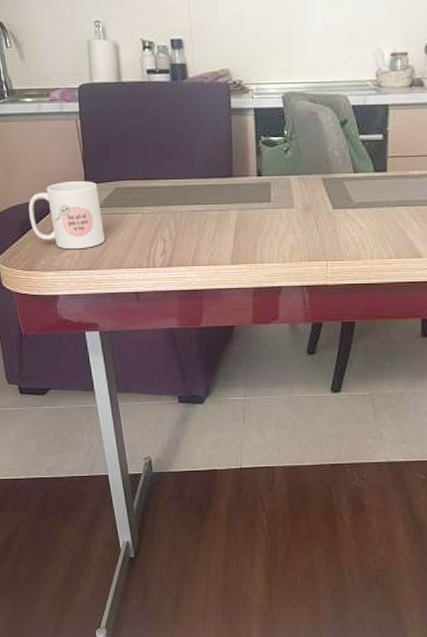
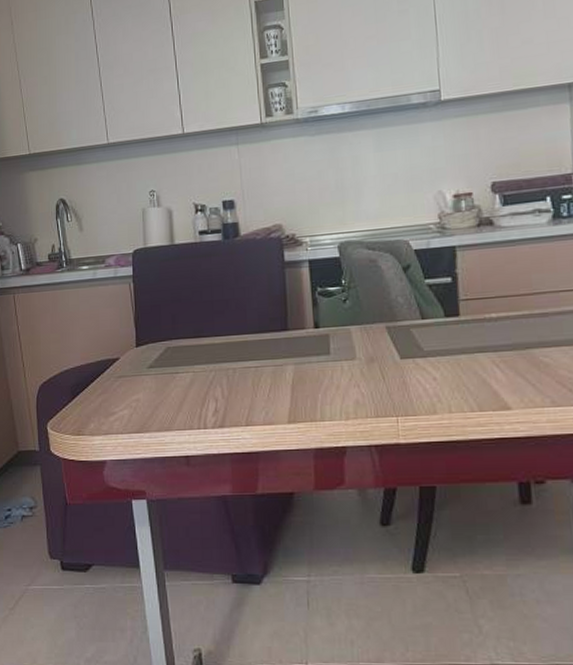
mug: present [29,181,105,250] -> none [80,342,154,413]

